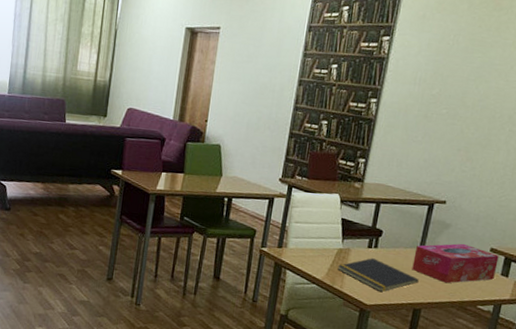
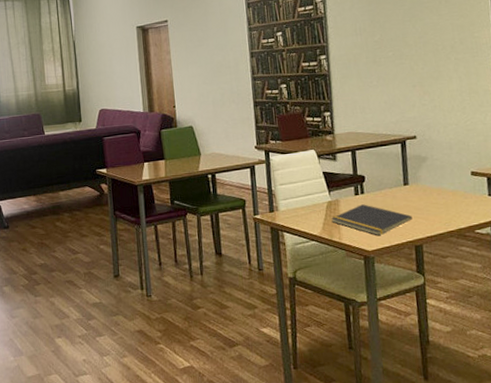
tissue box: present [412,243,499,284] -> none [400,172,483,215]

